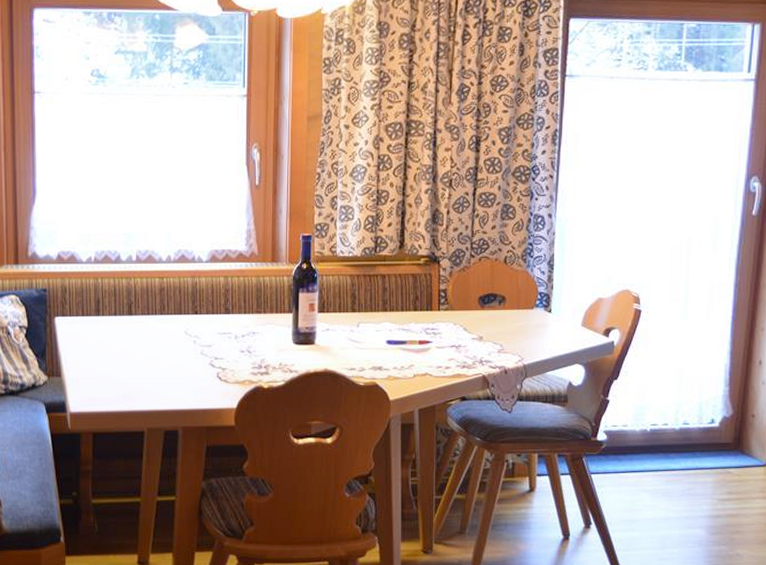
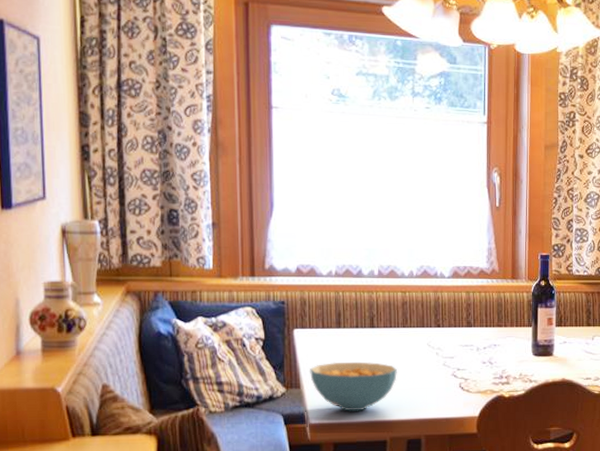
cereal bowl: none [69,350,154,401] -> present [309,361,397,411]

